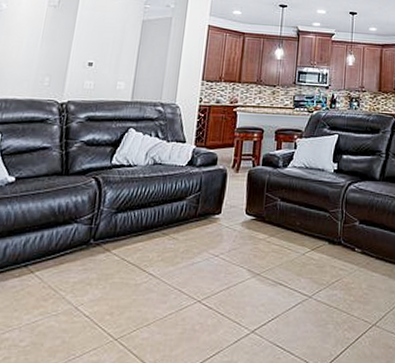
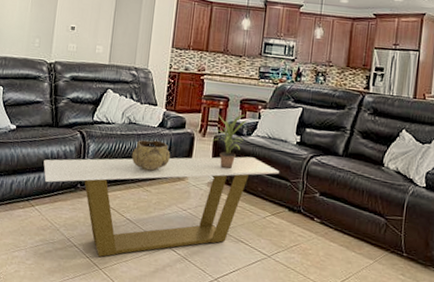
coffee table: none [48,190,319,324] -> present [43,156,280,257]
decorative bowl: none [155,180,200,215] -> present [131,140,170,171]
potted plant: none [245,146,283,205] -> present [211,113,247,170]

